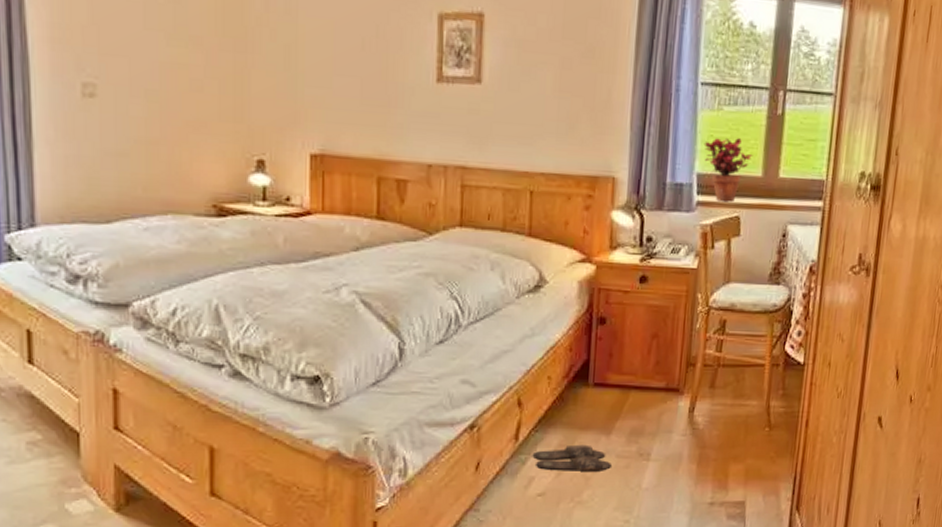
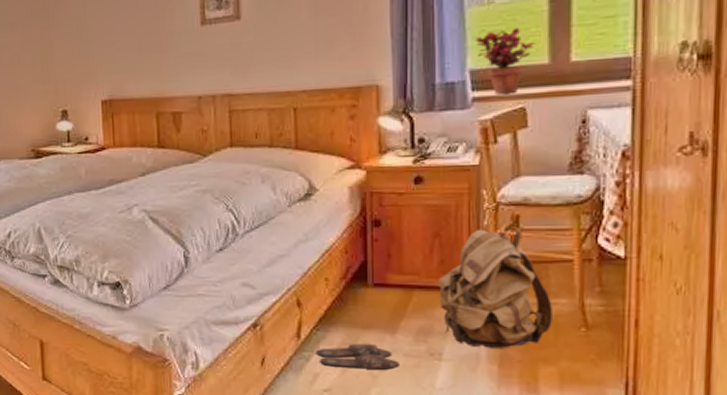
backpack: none [652,331,745,448] -> present [439,227,552,348]

